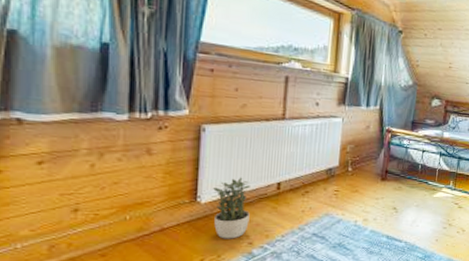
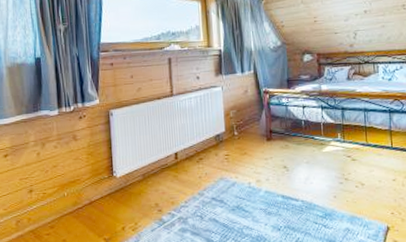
potted plant: present [211,177,250,239] -> none [124,151,156,208]

